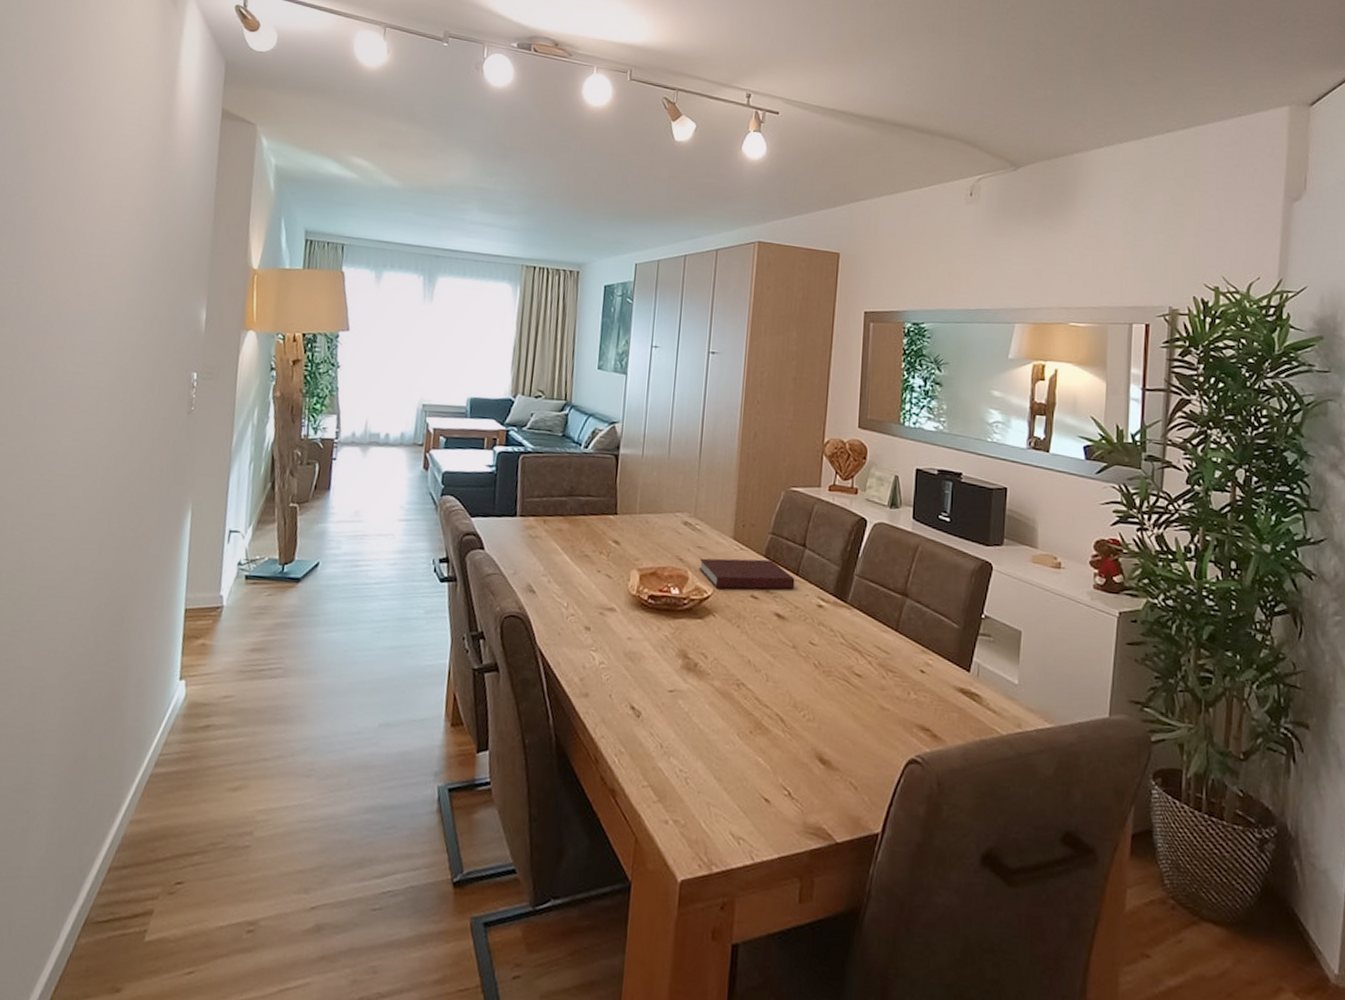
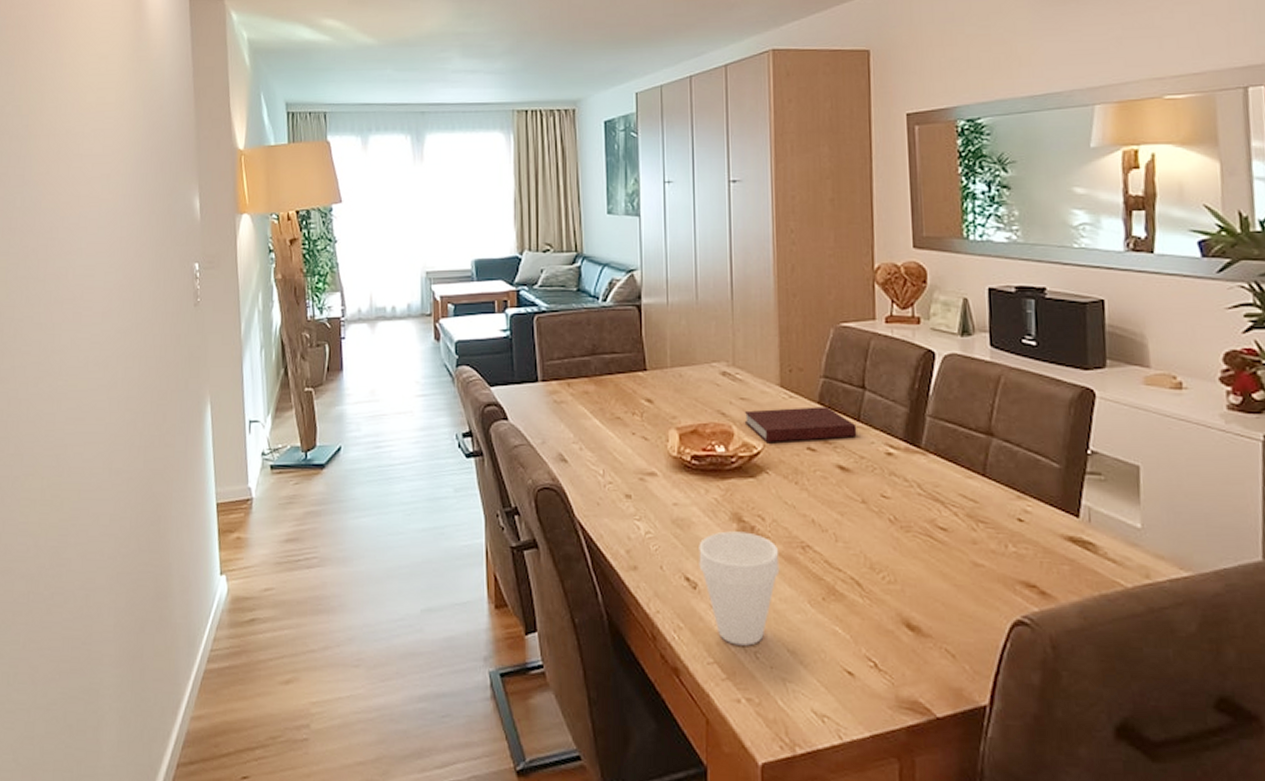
cup: none [644,666,717,772] -> present [699,531,780,646]

